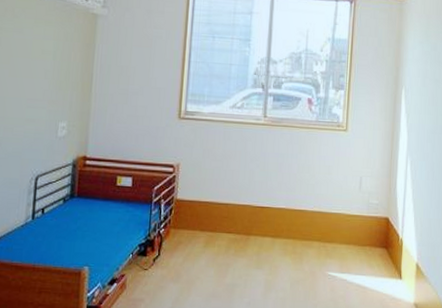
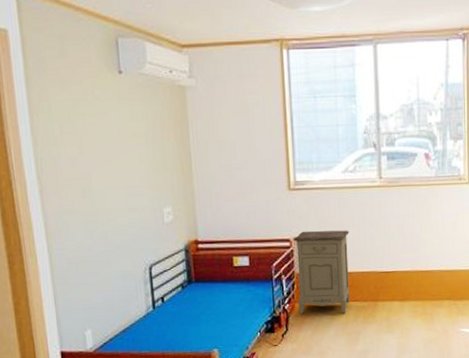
nightstand: none [173,159,231,244] -> present [294,230,350,314]

